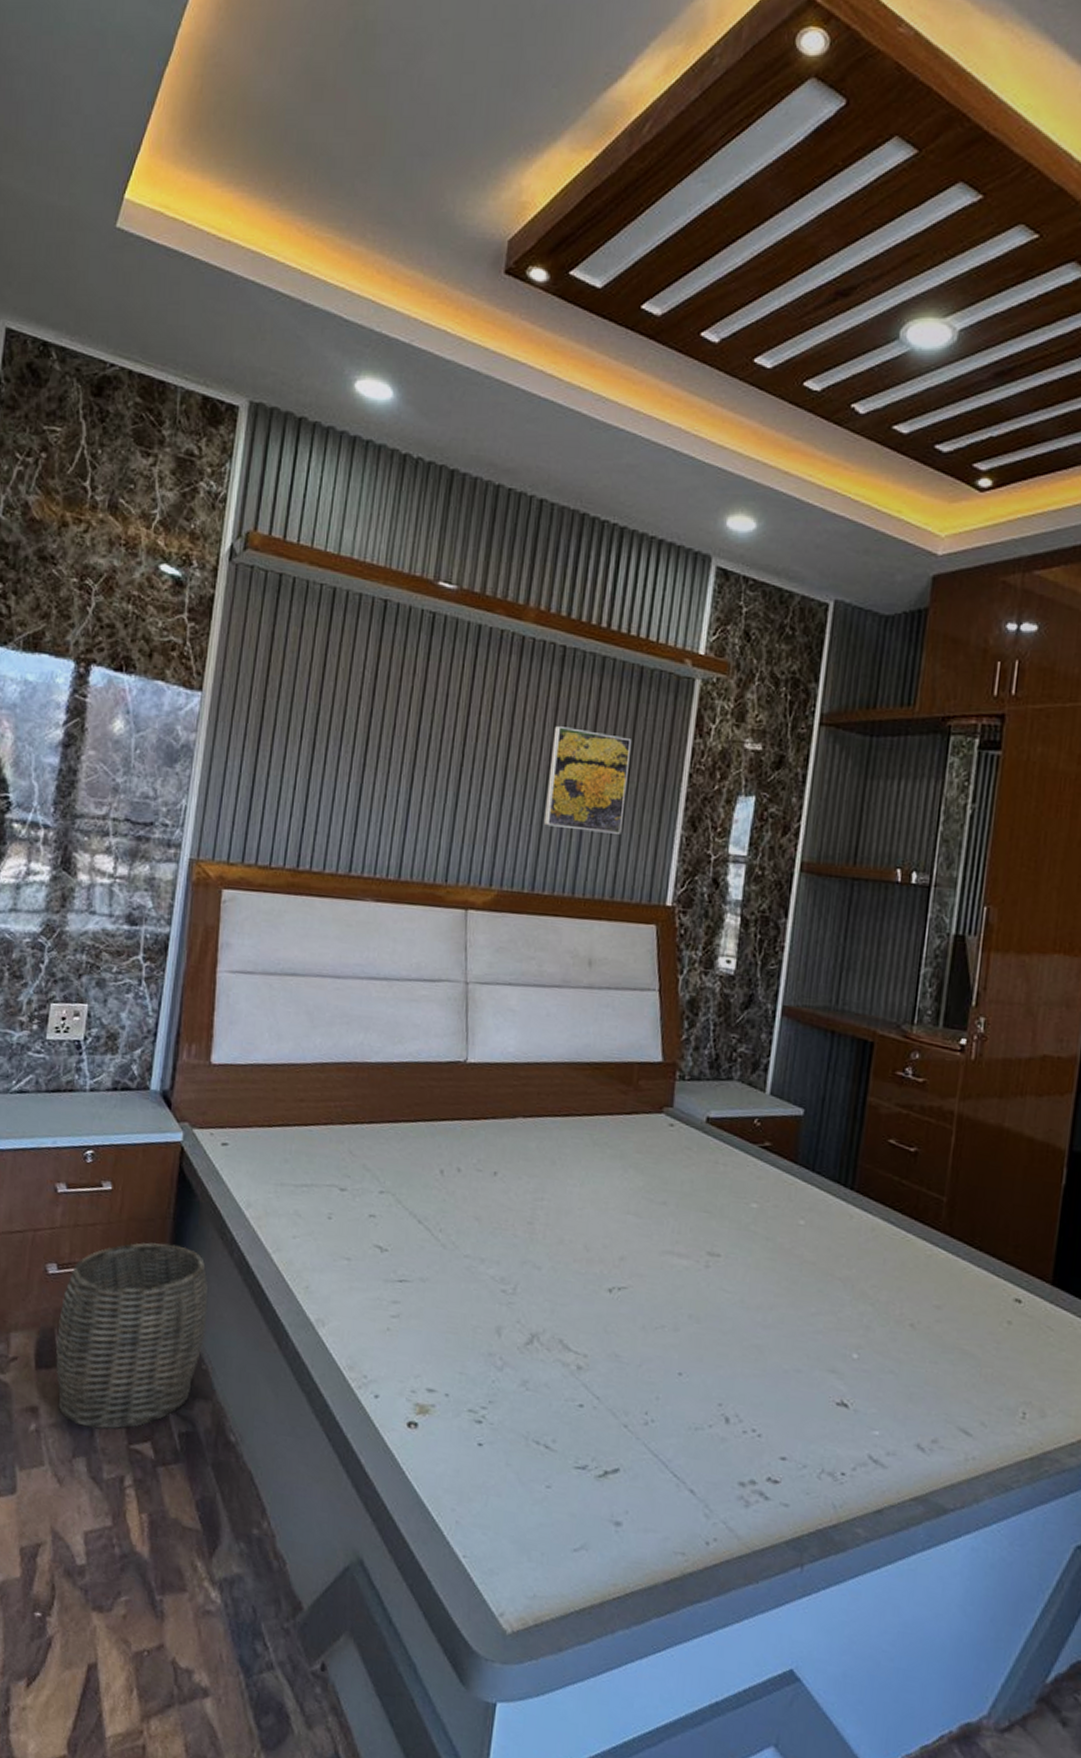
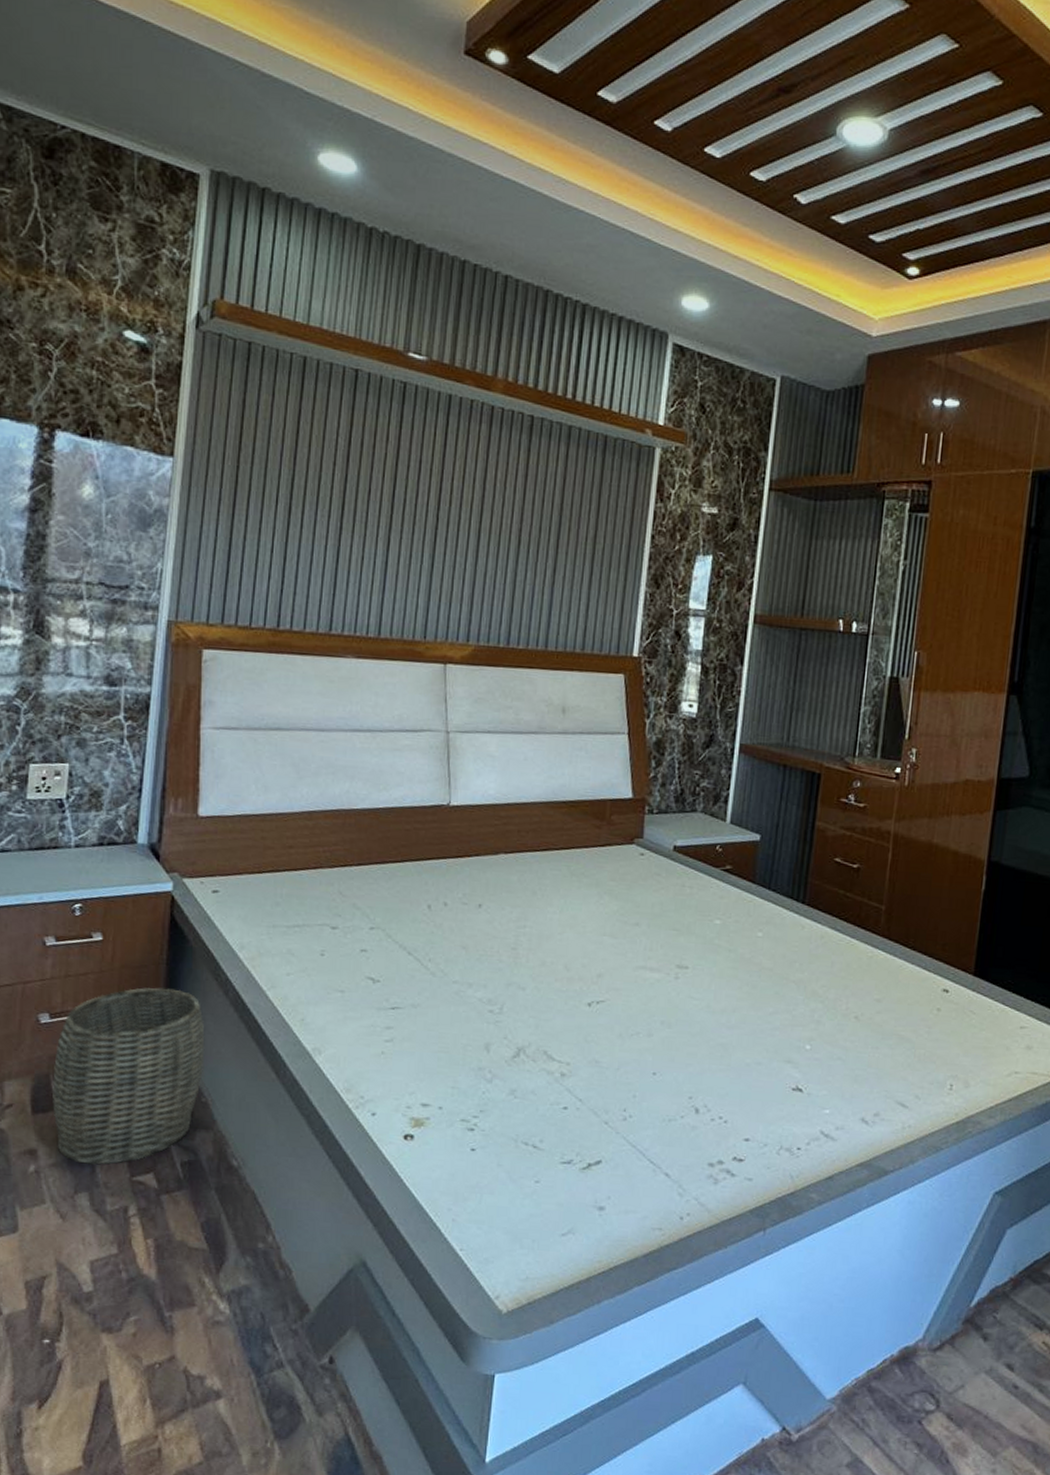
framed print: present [543,726,632,834] -> none [516,491,598,592]

